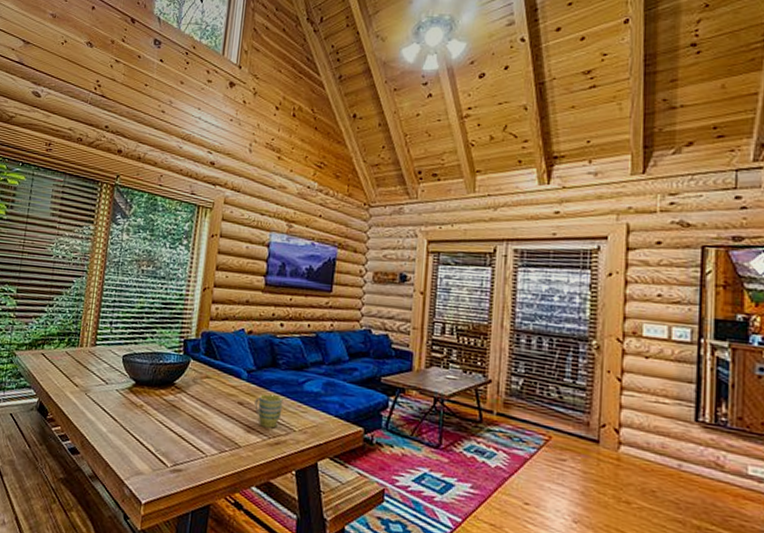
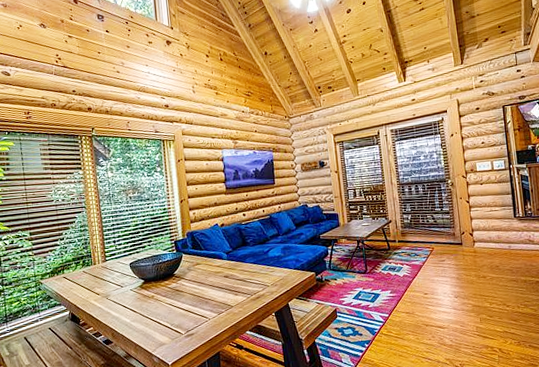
mug: present [254,393,283,429] -> none [236,264,257,289]

